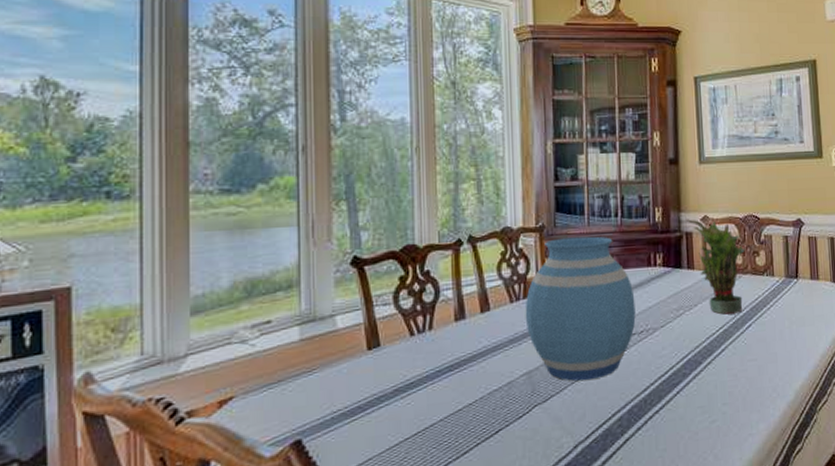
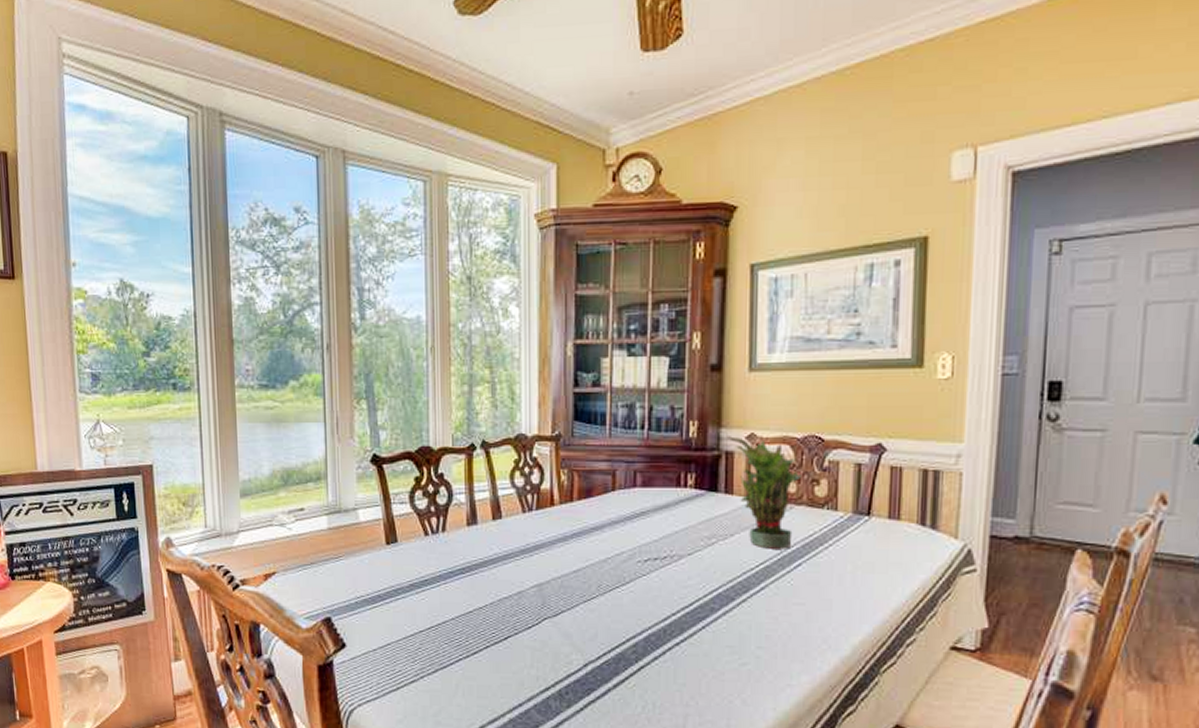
vase: present [525,236,636,381] -> none [537,449,659,601]

